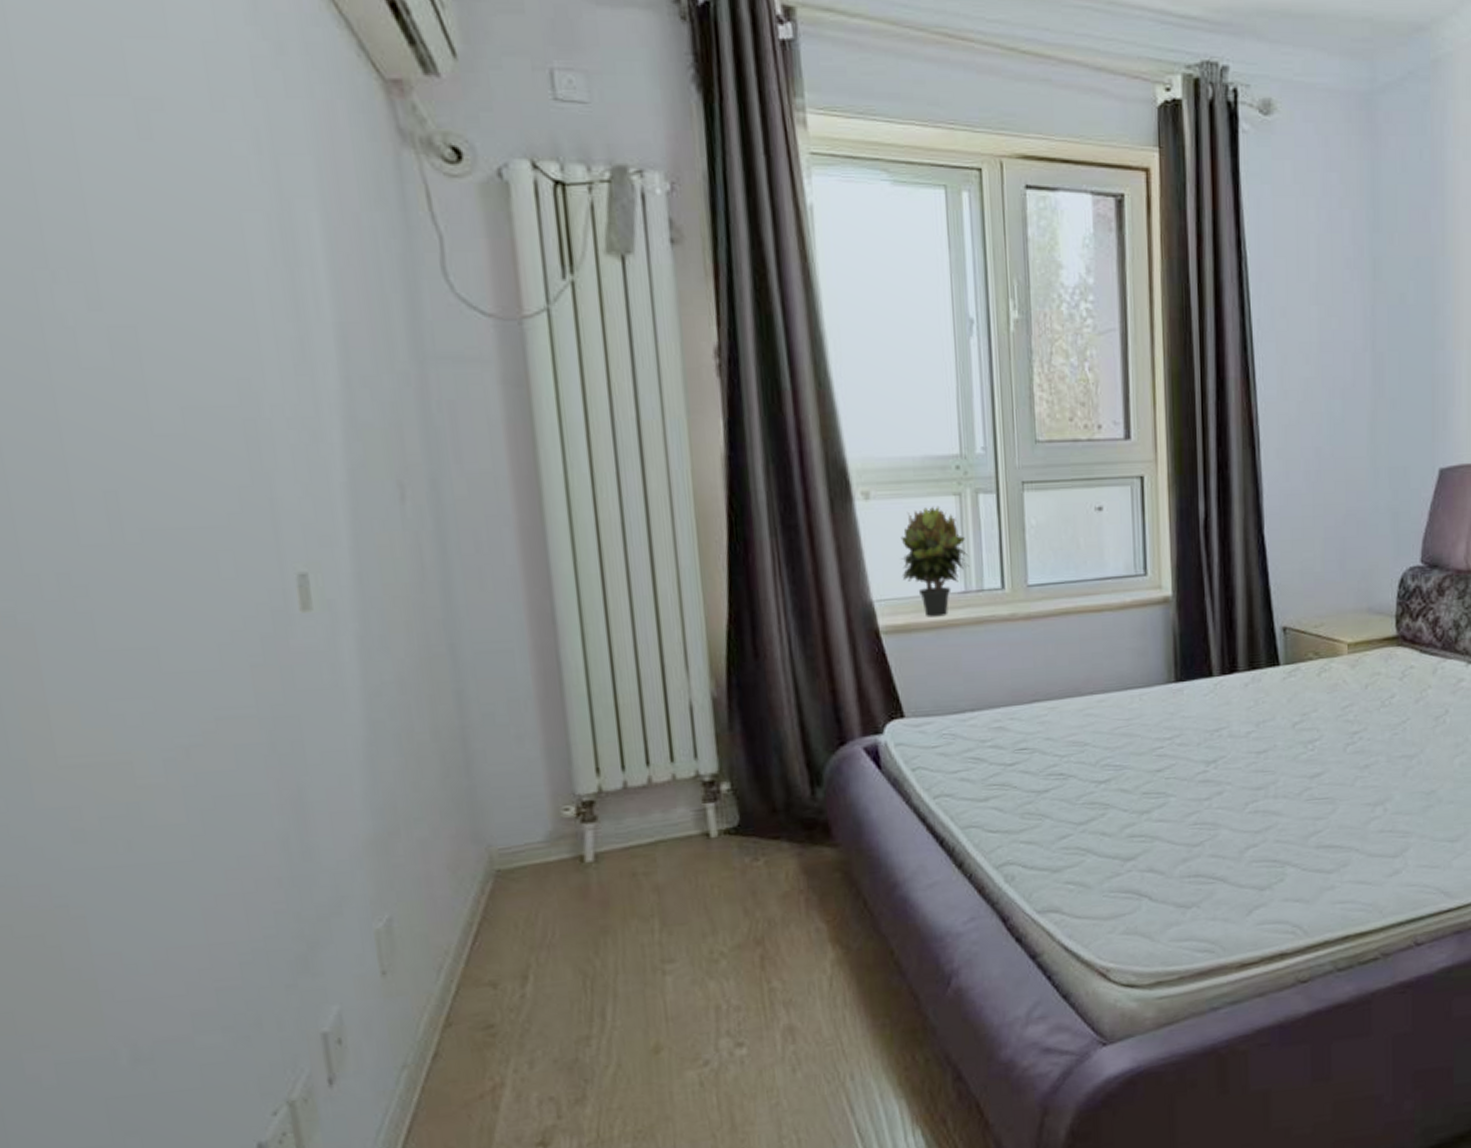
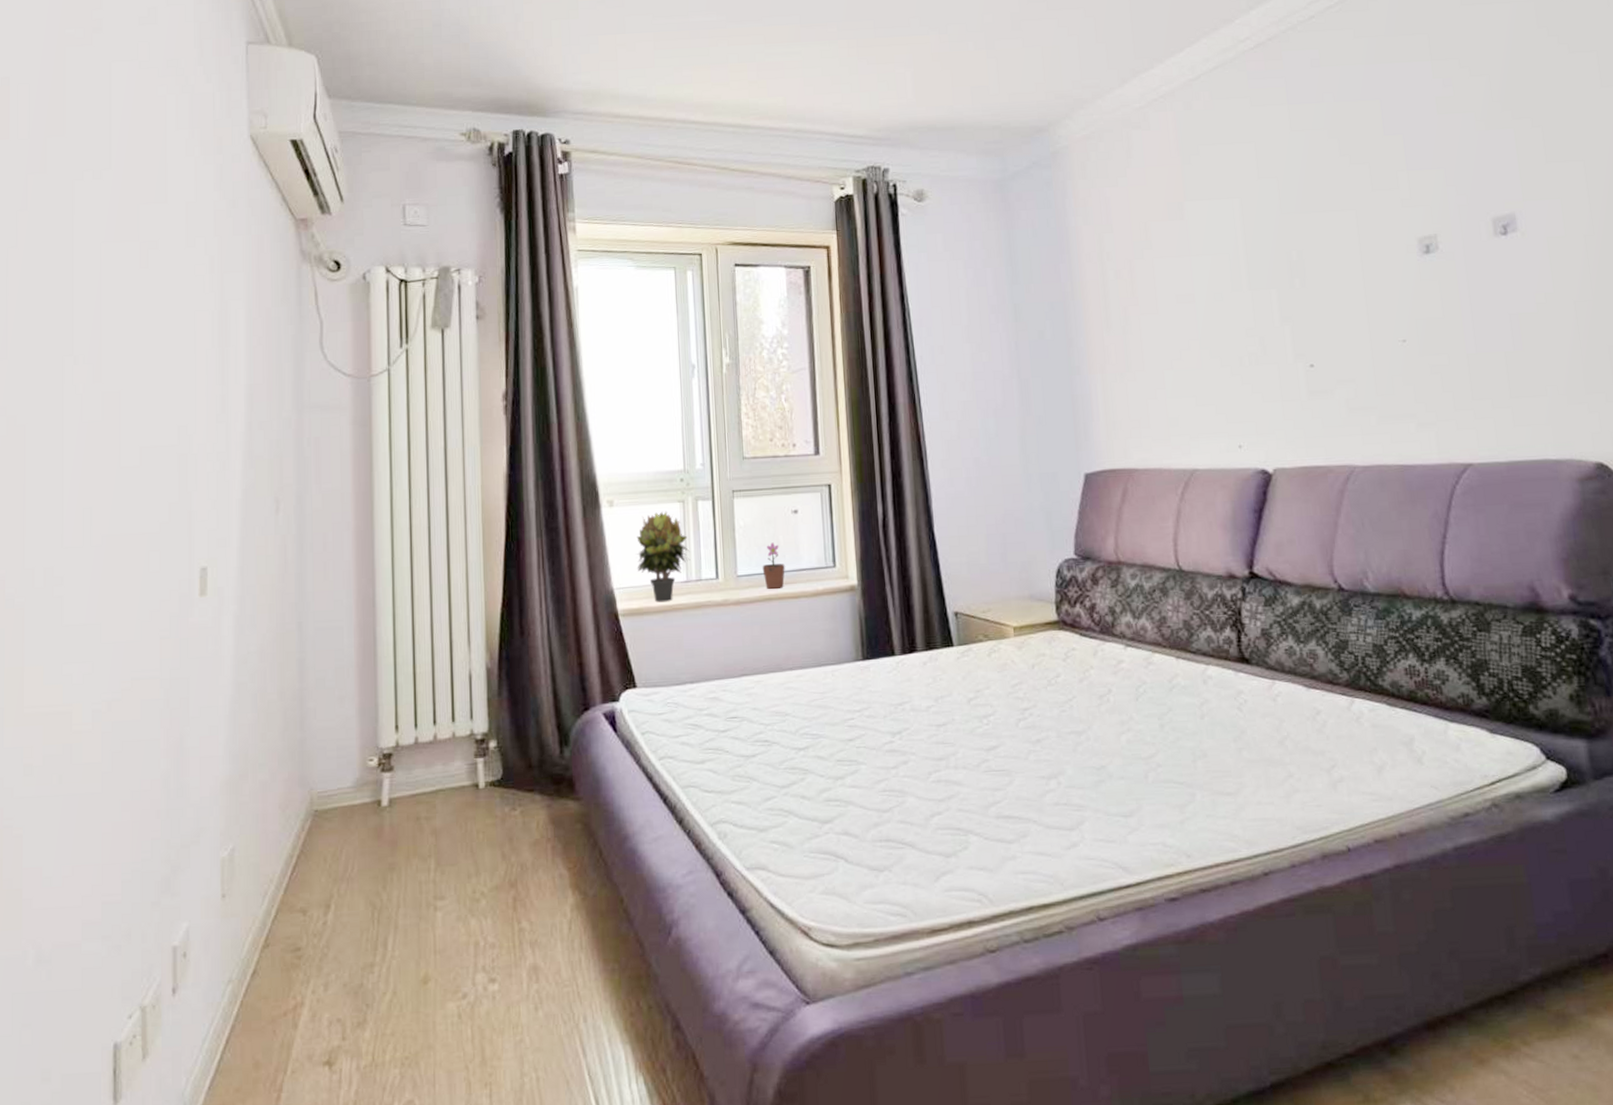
flowerpot: none [1058,545,1086,602] -> present [762,542,785,590]

